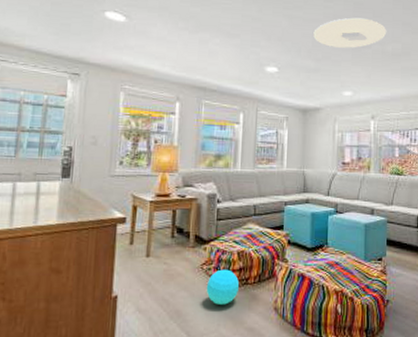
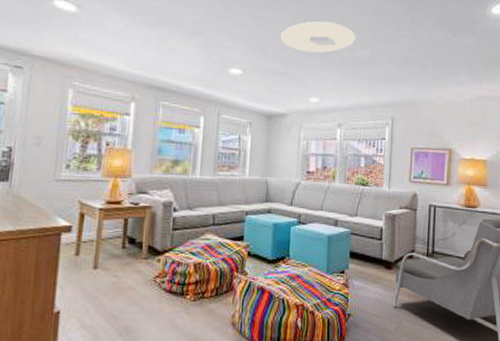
ball: present [206,269,240,305] -> none [158,282,195,320]

